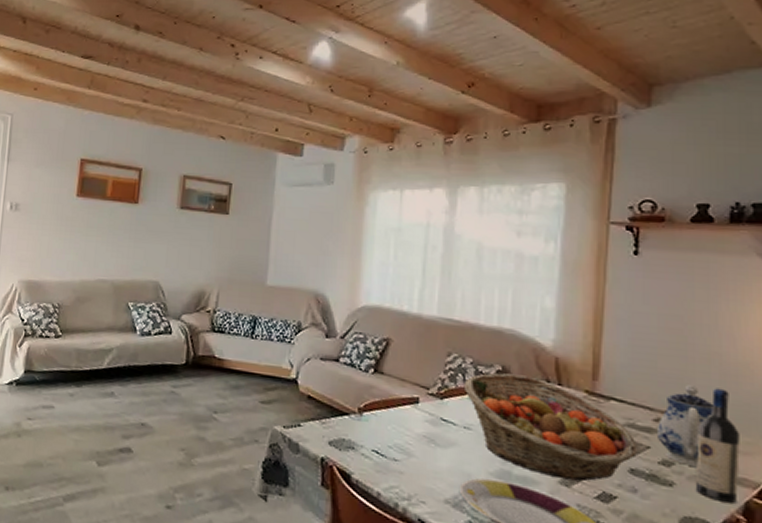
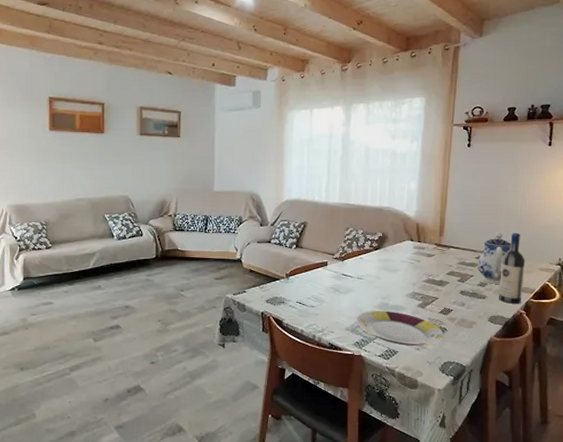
fruit basket: present [463,372,637,482] -> none [357,238,465,304]

